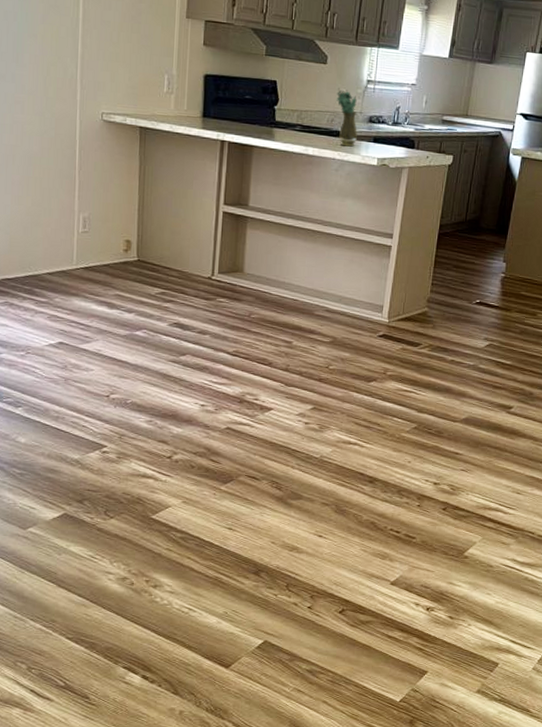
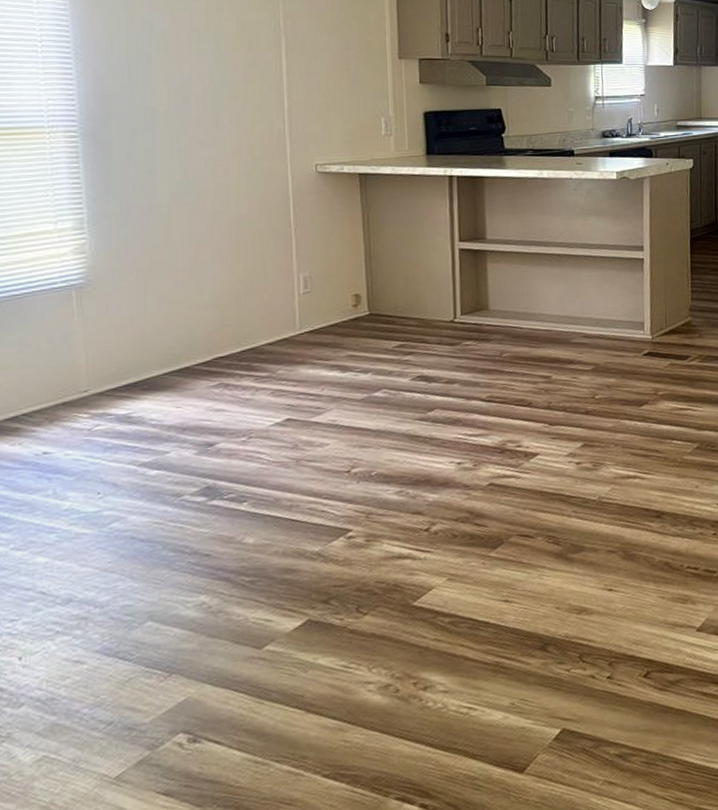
vase: present [336,88,357,147] -> none [565,108,592,165]

